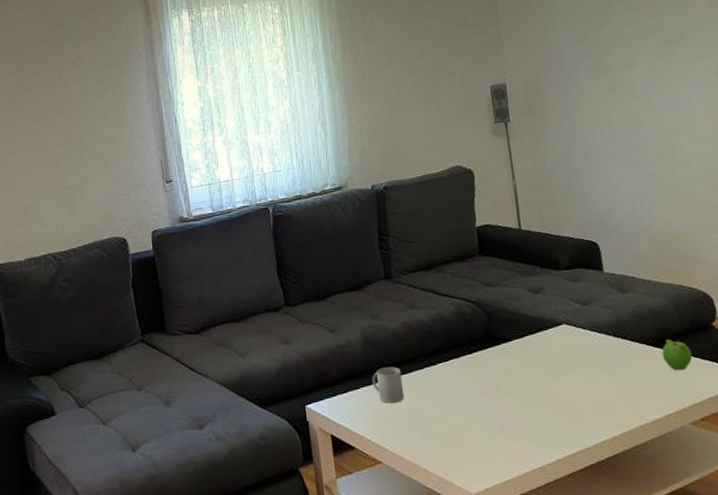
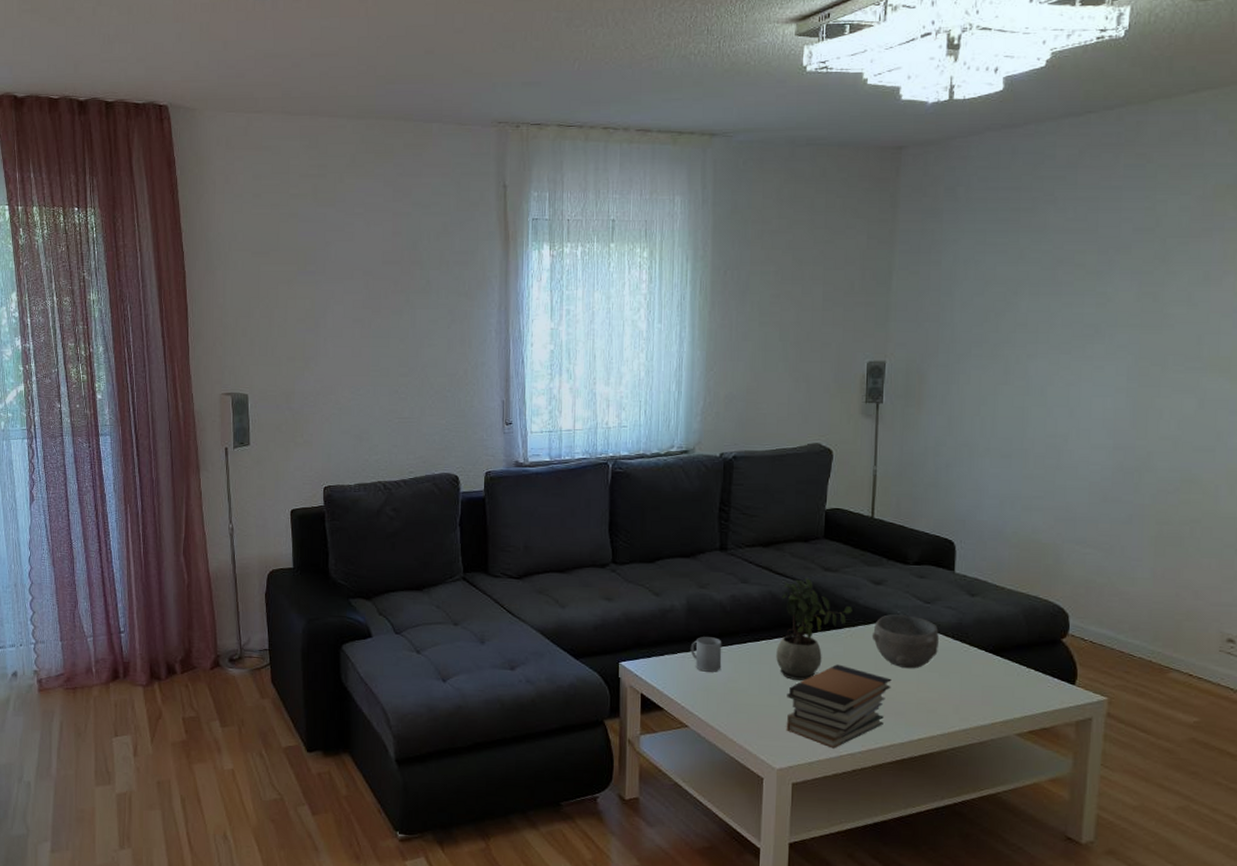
potted plant: none [449,296,518,399] -> present [776,578,853,680]
book stack: none [471,377,567,464] -> present [786,664,891,749]
bowl: none [539,319,604,373] -> present [871,614,939,669]
fruit: present [661,339,693,371] -> none [1000,649,1033,682]

